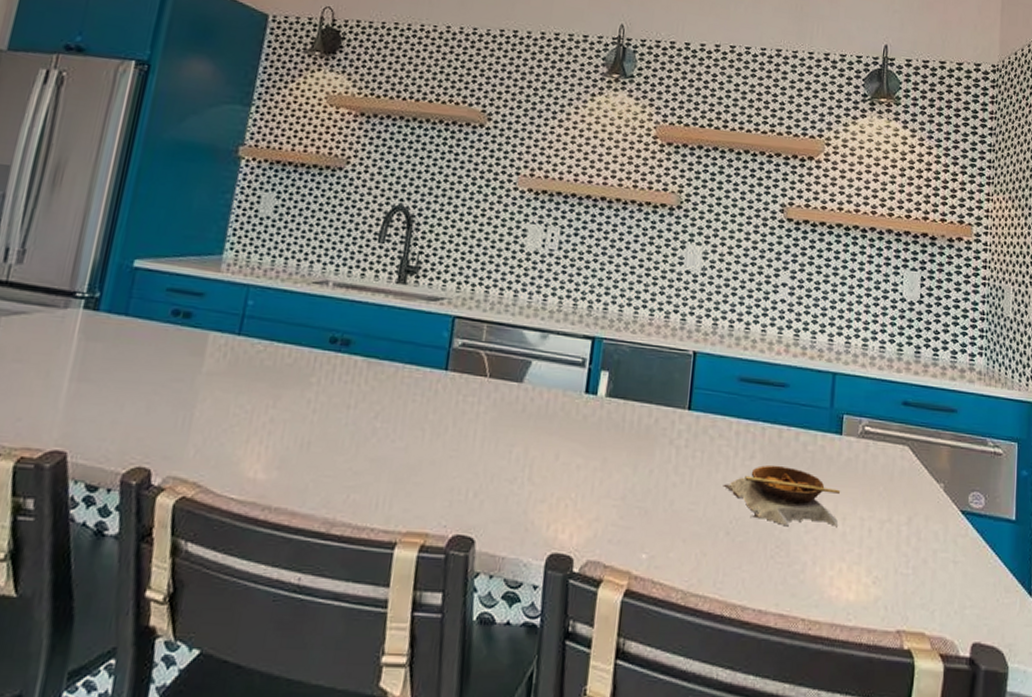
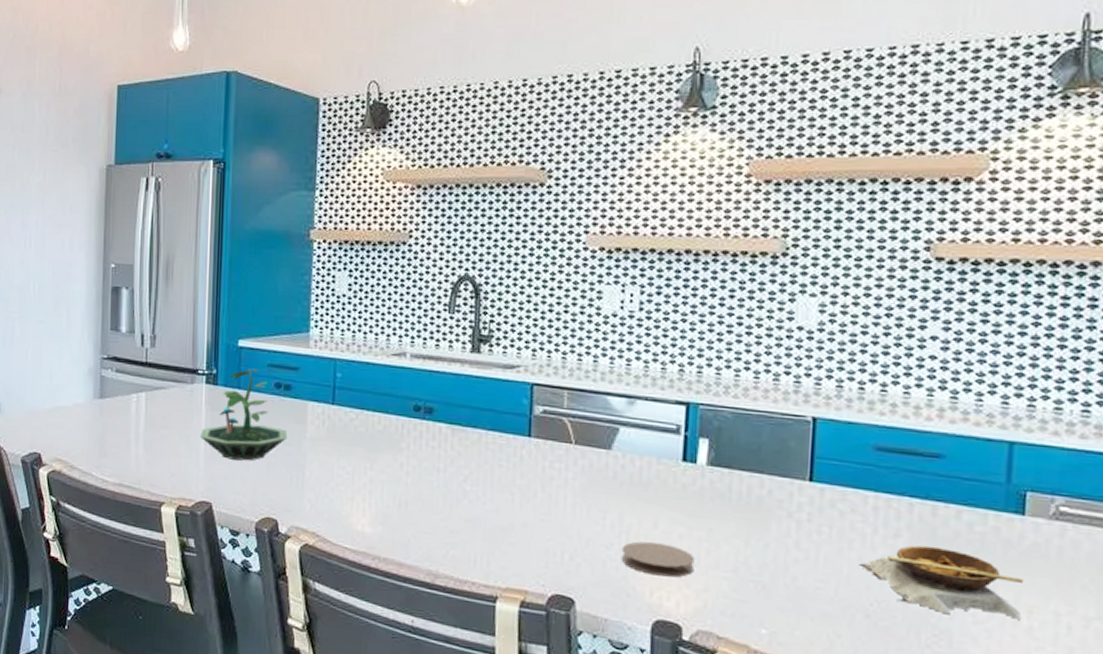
terrarium: none [65,293,179,401] -> present [200,368,288,461]
coaster: none [522,474,590,509] -> present [621,541,695,577]

